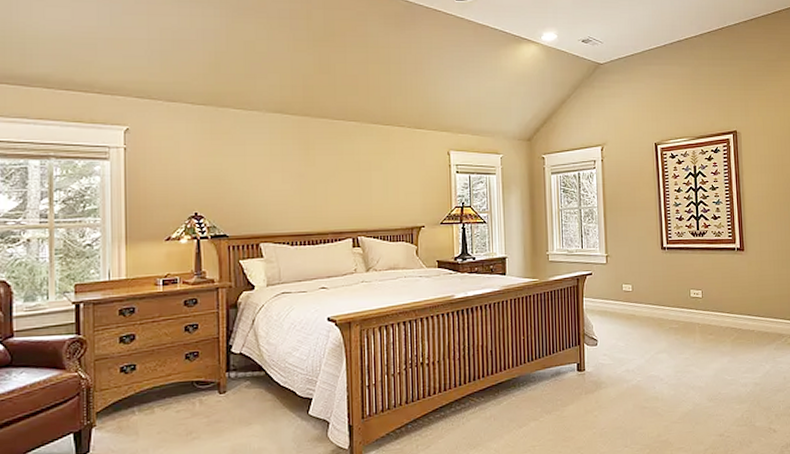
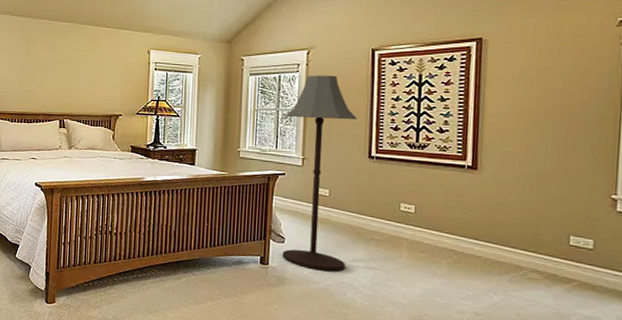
floor lamp: none [588,170,652,368] -> present [282,75,358,272]

